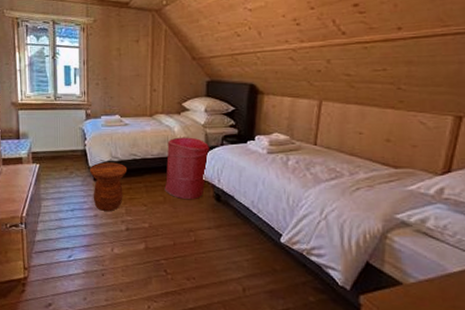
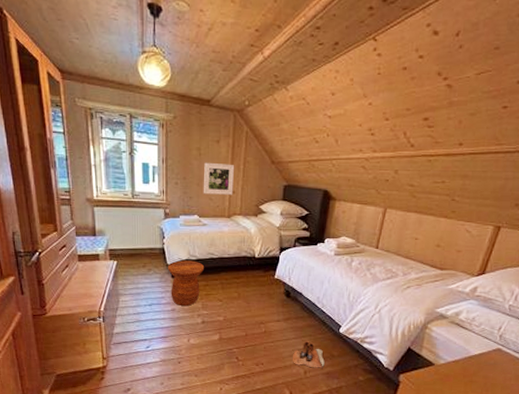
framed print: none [123,62,155,94] -> present [203,162,235,195]
laundry hamper: present [164,137,210,199] -> none [239,238,283,295]
boots: none [228,252,266,285] -> present [293,341,325,368]

